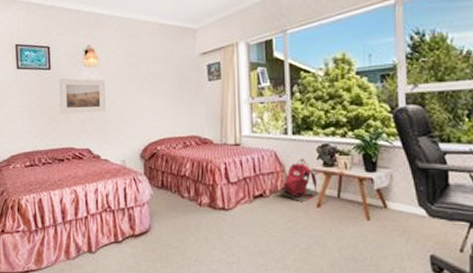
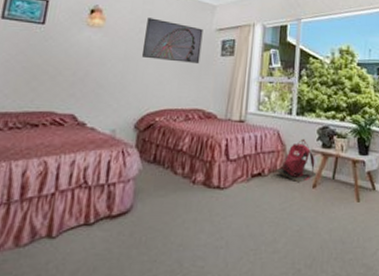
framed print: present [59,78,106,114] -> none [46,35,108,77]
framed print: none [134,50,189,92] -> present [141,18,203,63]

